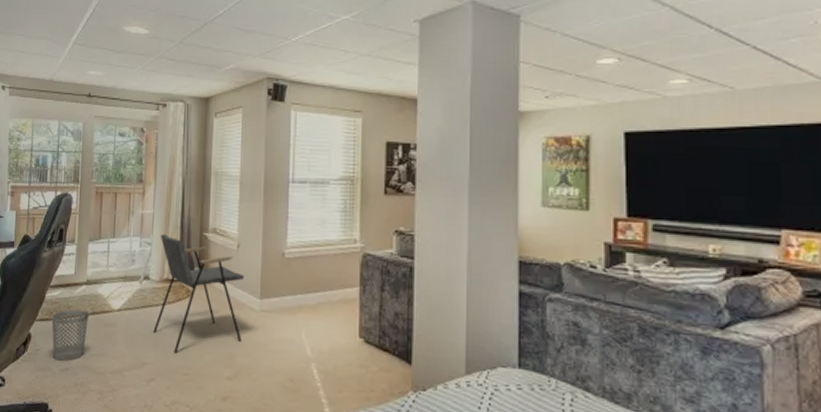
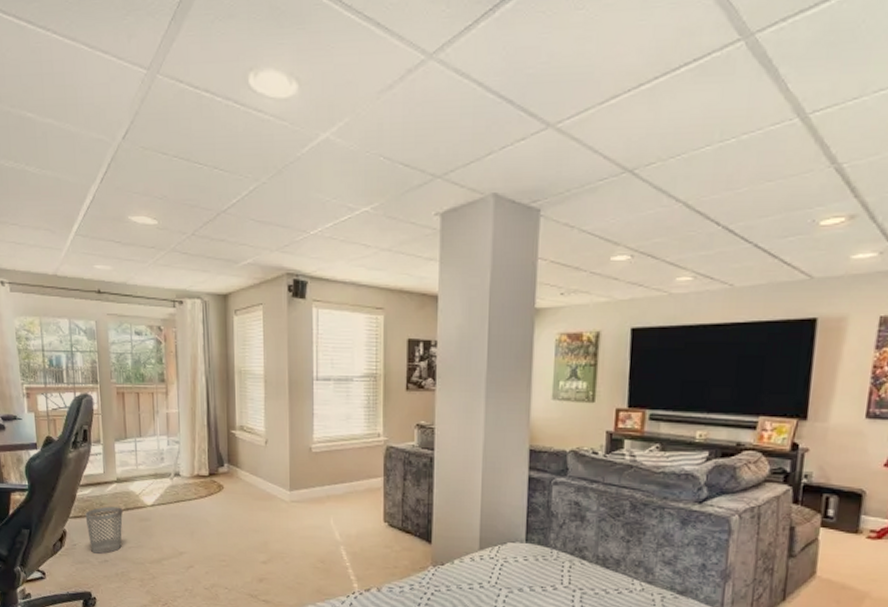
armchair: present [153,234,244,354] -> none [187,432,274,543]

